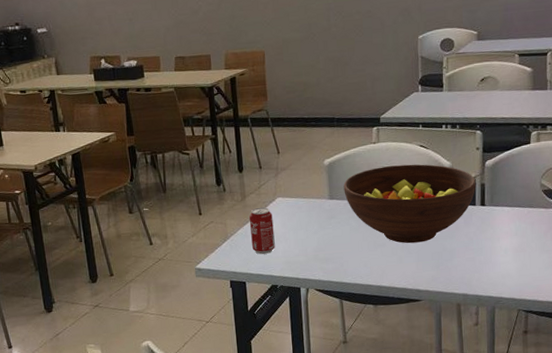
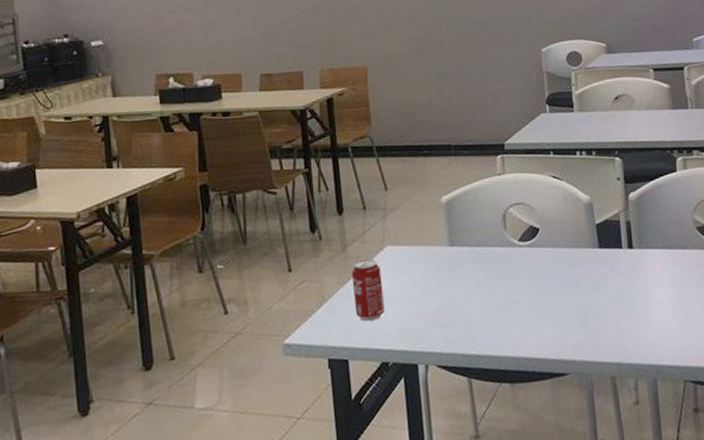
fruit bowl: present [343,164,476,244] -> none [465,199,621,300]

